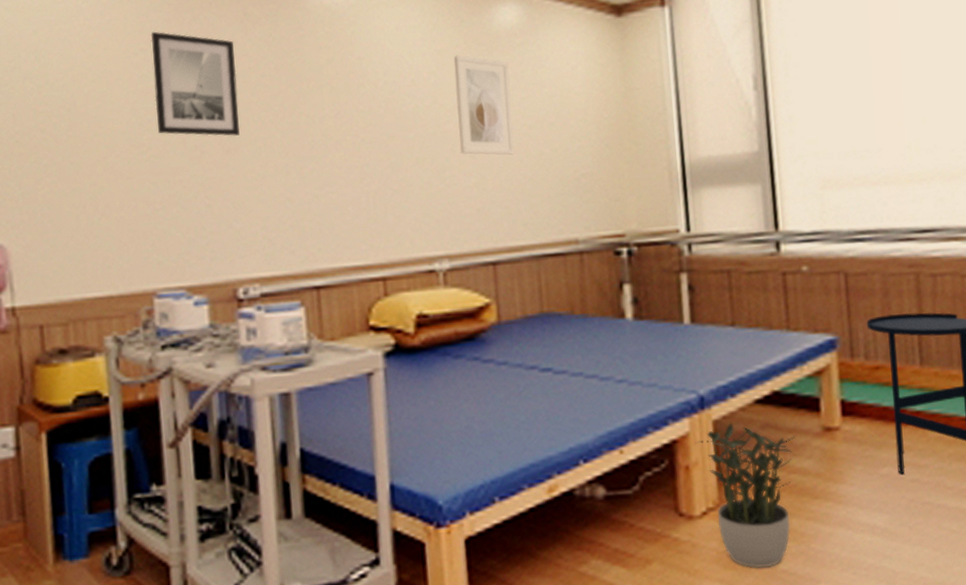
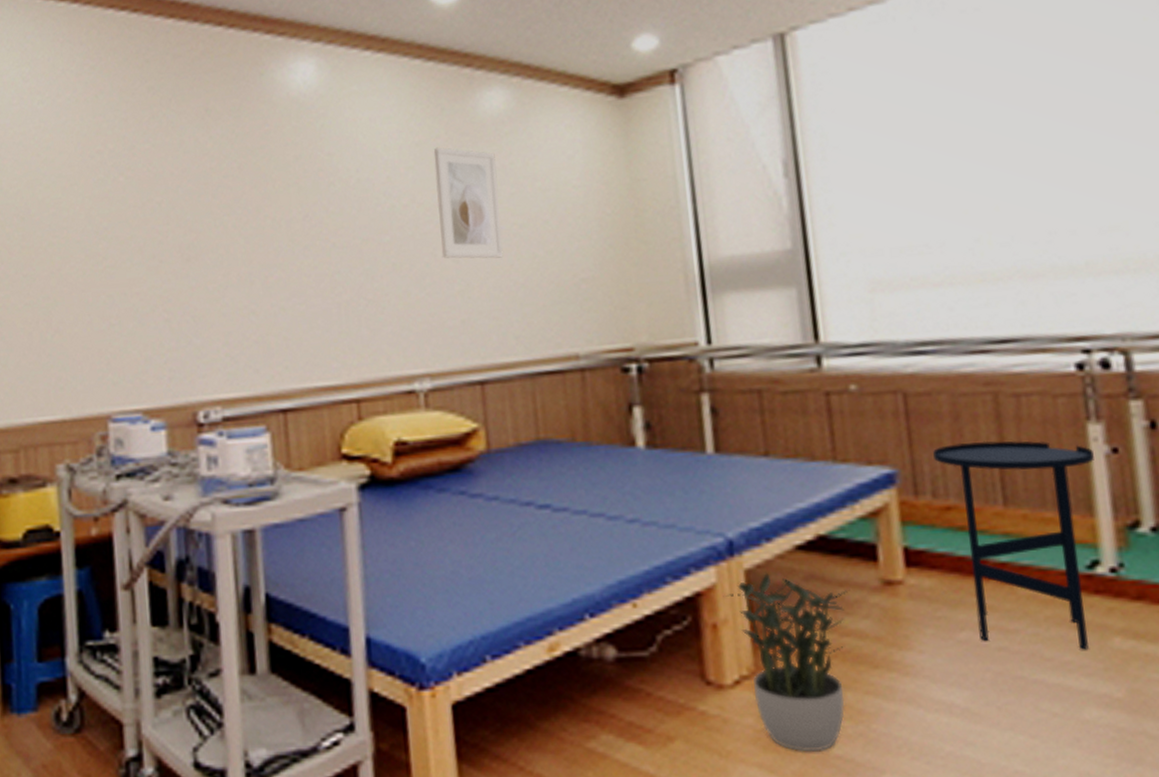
wall art: present [150,31,240,137] -> none [107,132,200,244]

